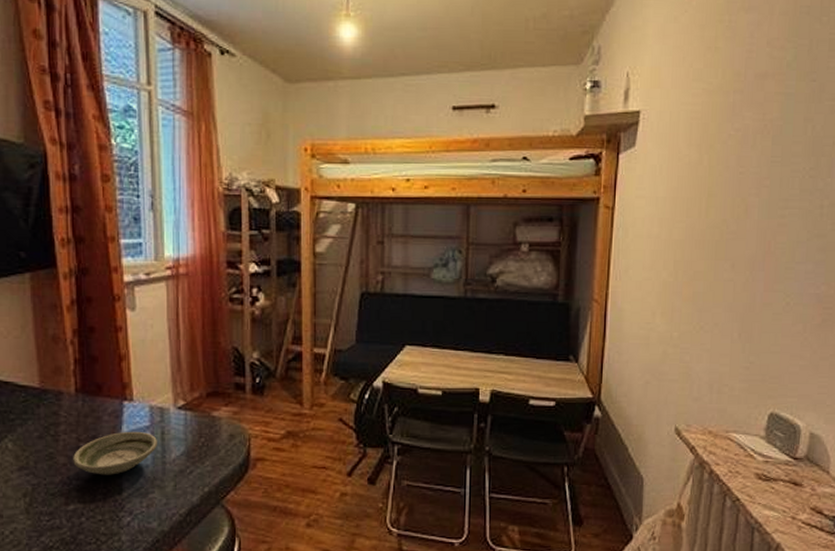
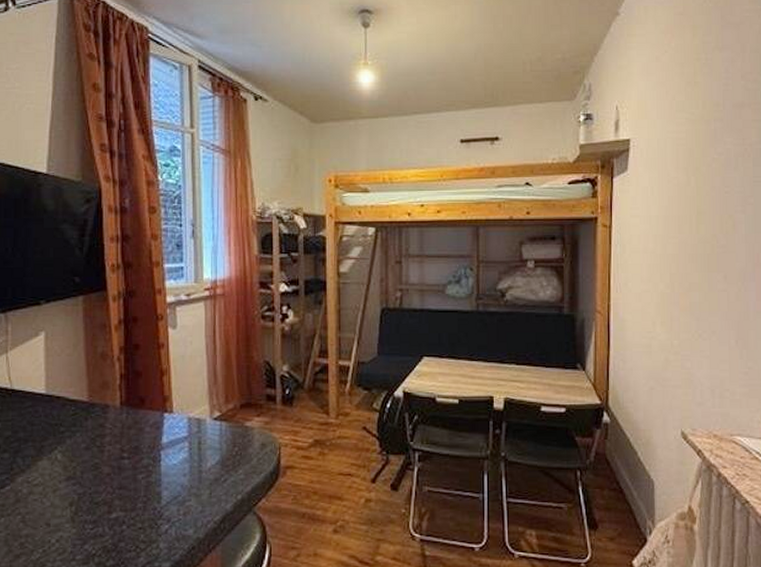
saucer: present [73,431,157,475] -> none [117,441,194,484]

